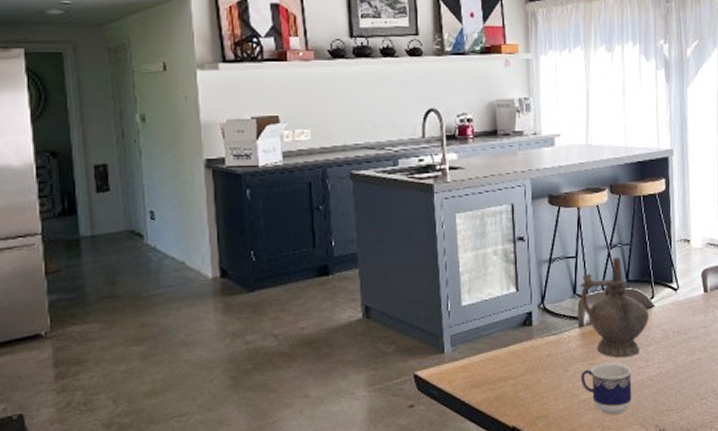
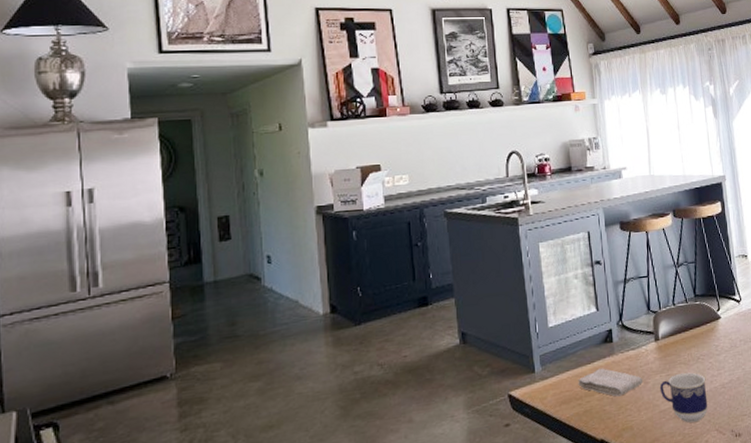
washcloth: none [491,352,563,383] -> present [578,368,643,397]
ceremonial vessel: present [580,257,649,358] -> none [653,274,717,368]

